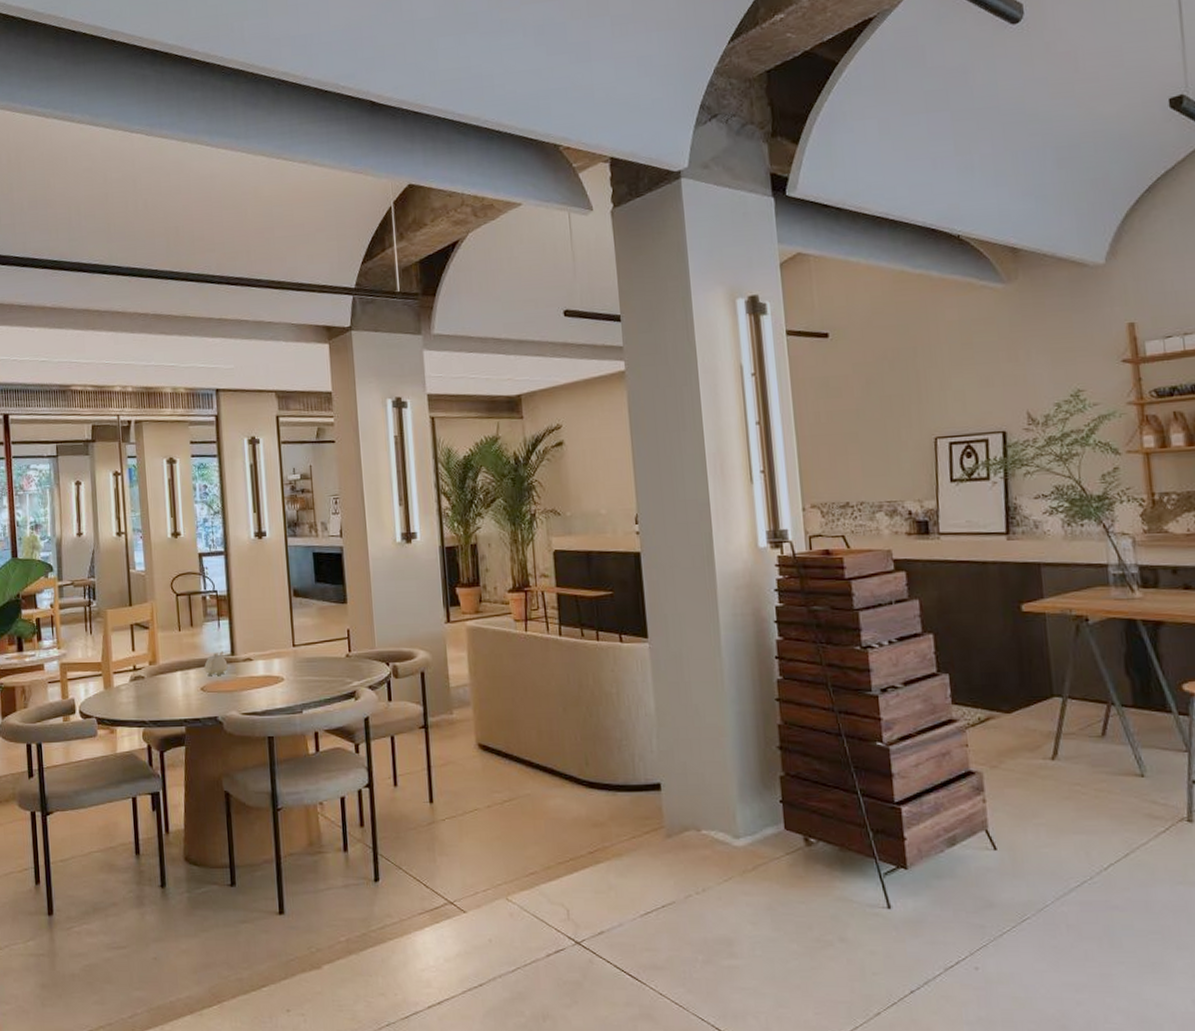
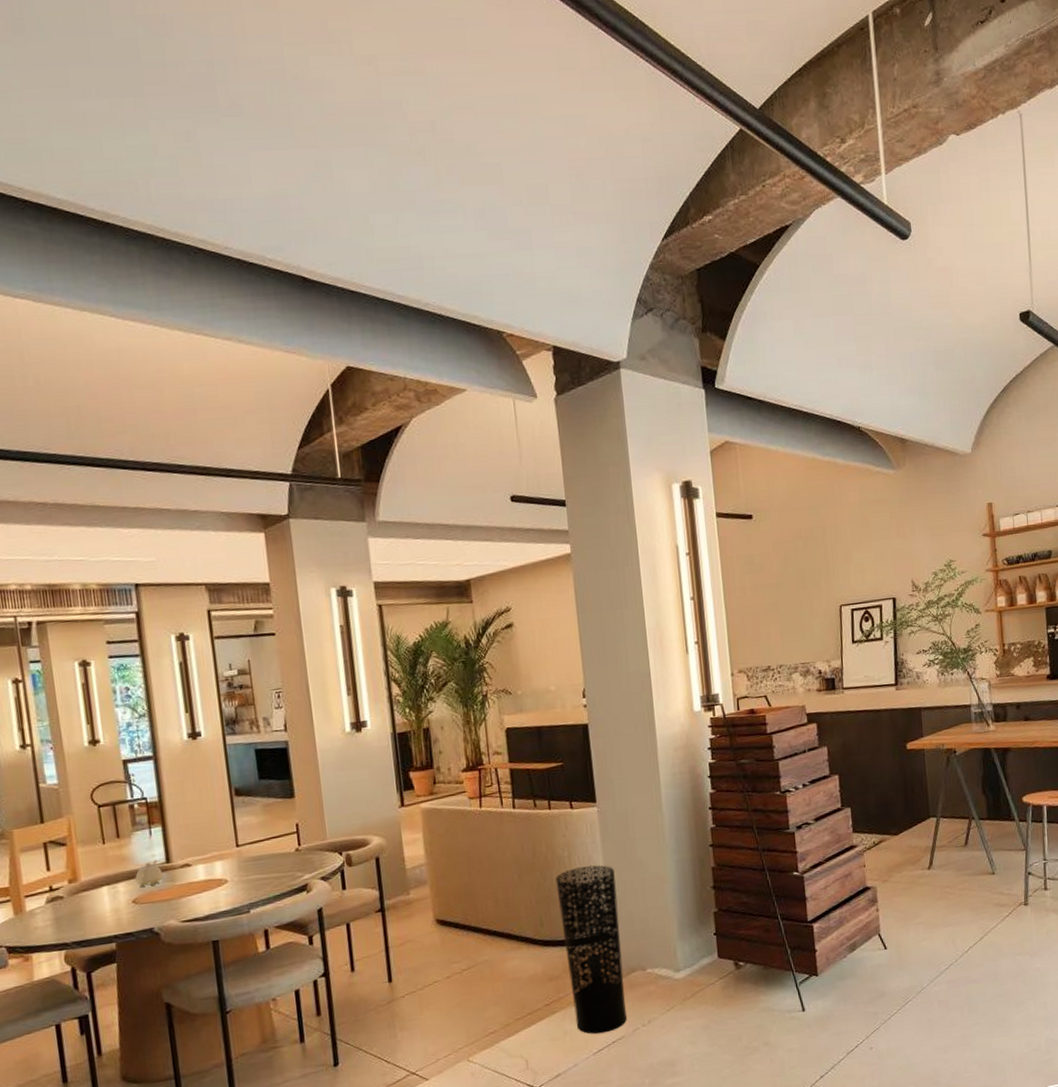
umbrella stand: none [602,705,678,895] -> present [555,865,627,1034]

